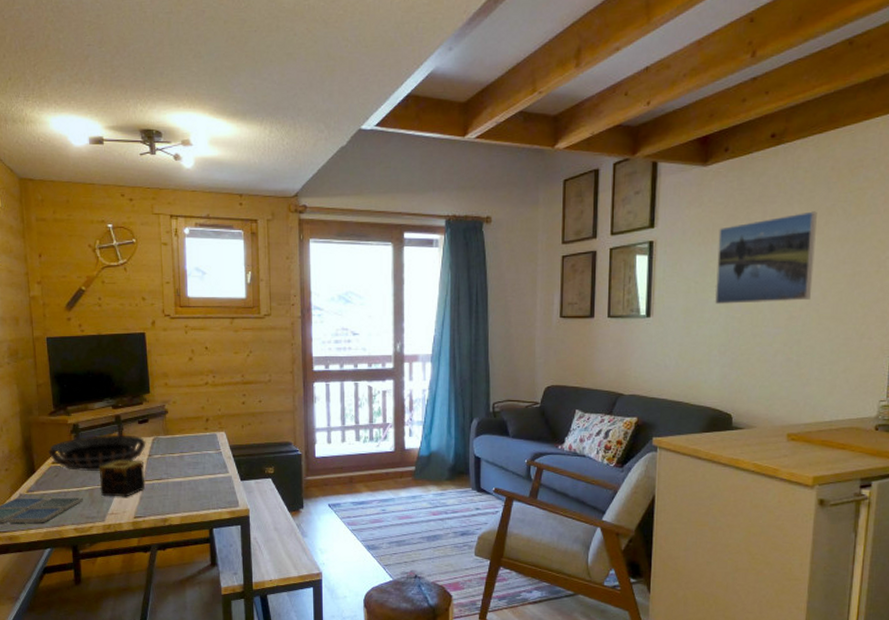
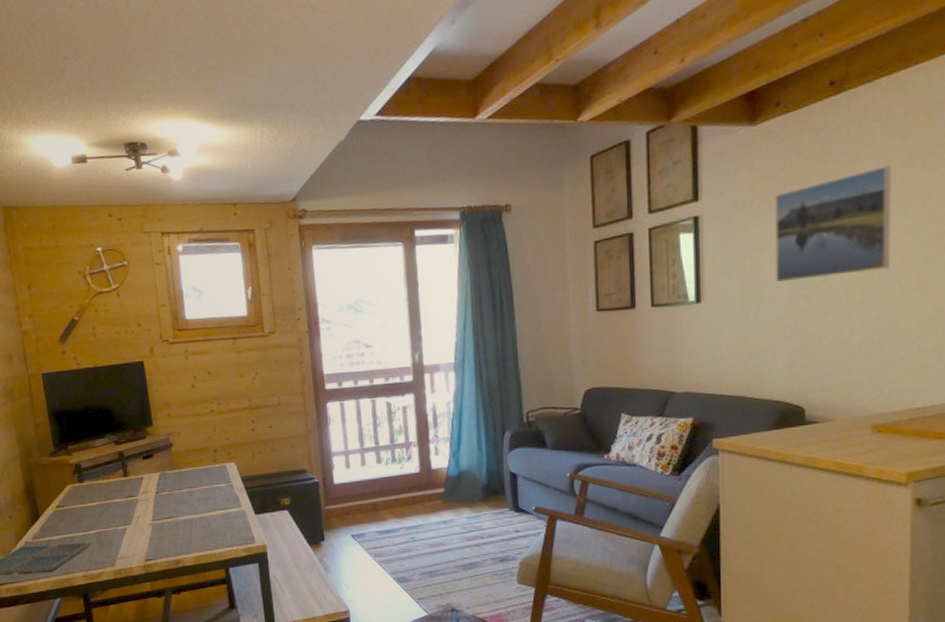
decorative bowl: present [47,435,146,472] -> none [50,473,153,514]
candle: present [99,460,146,497] -> none [104,498,155,540]

